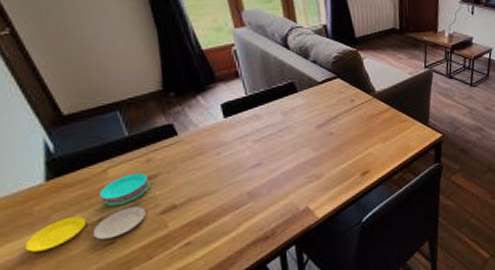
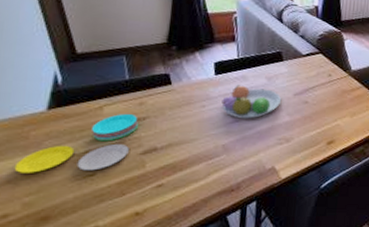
fruit bowl: none [237,124,303,162] -> present [221,85,281,119]

